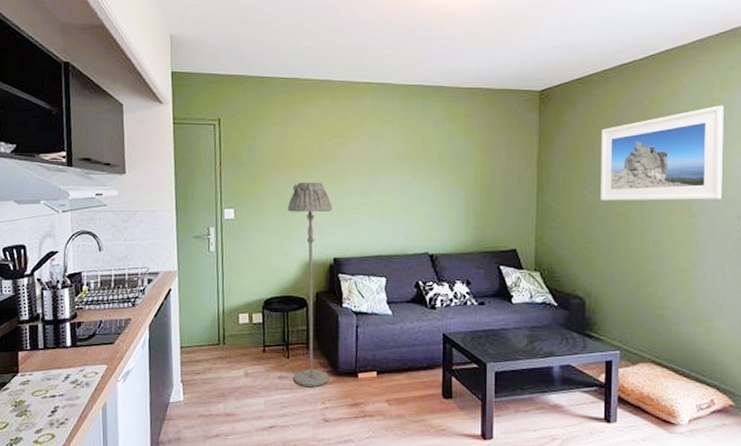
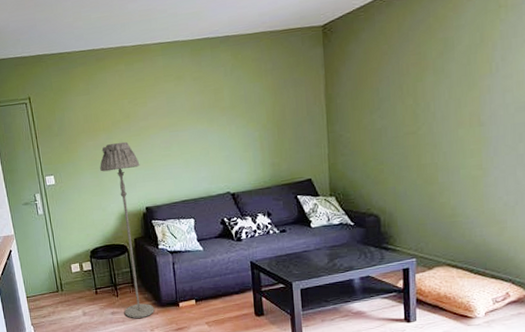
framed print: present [600,105,724,201] -> none [386,11,512,123]

